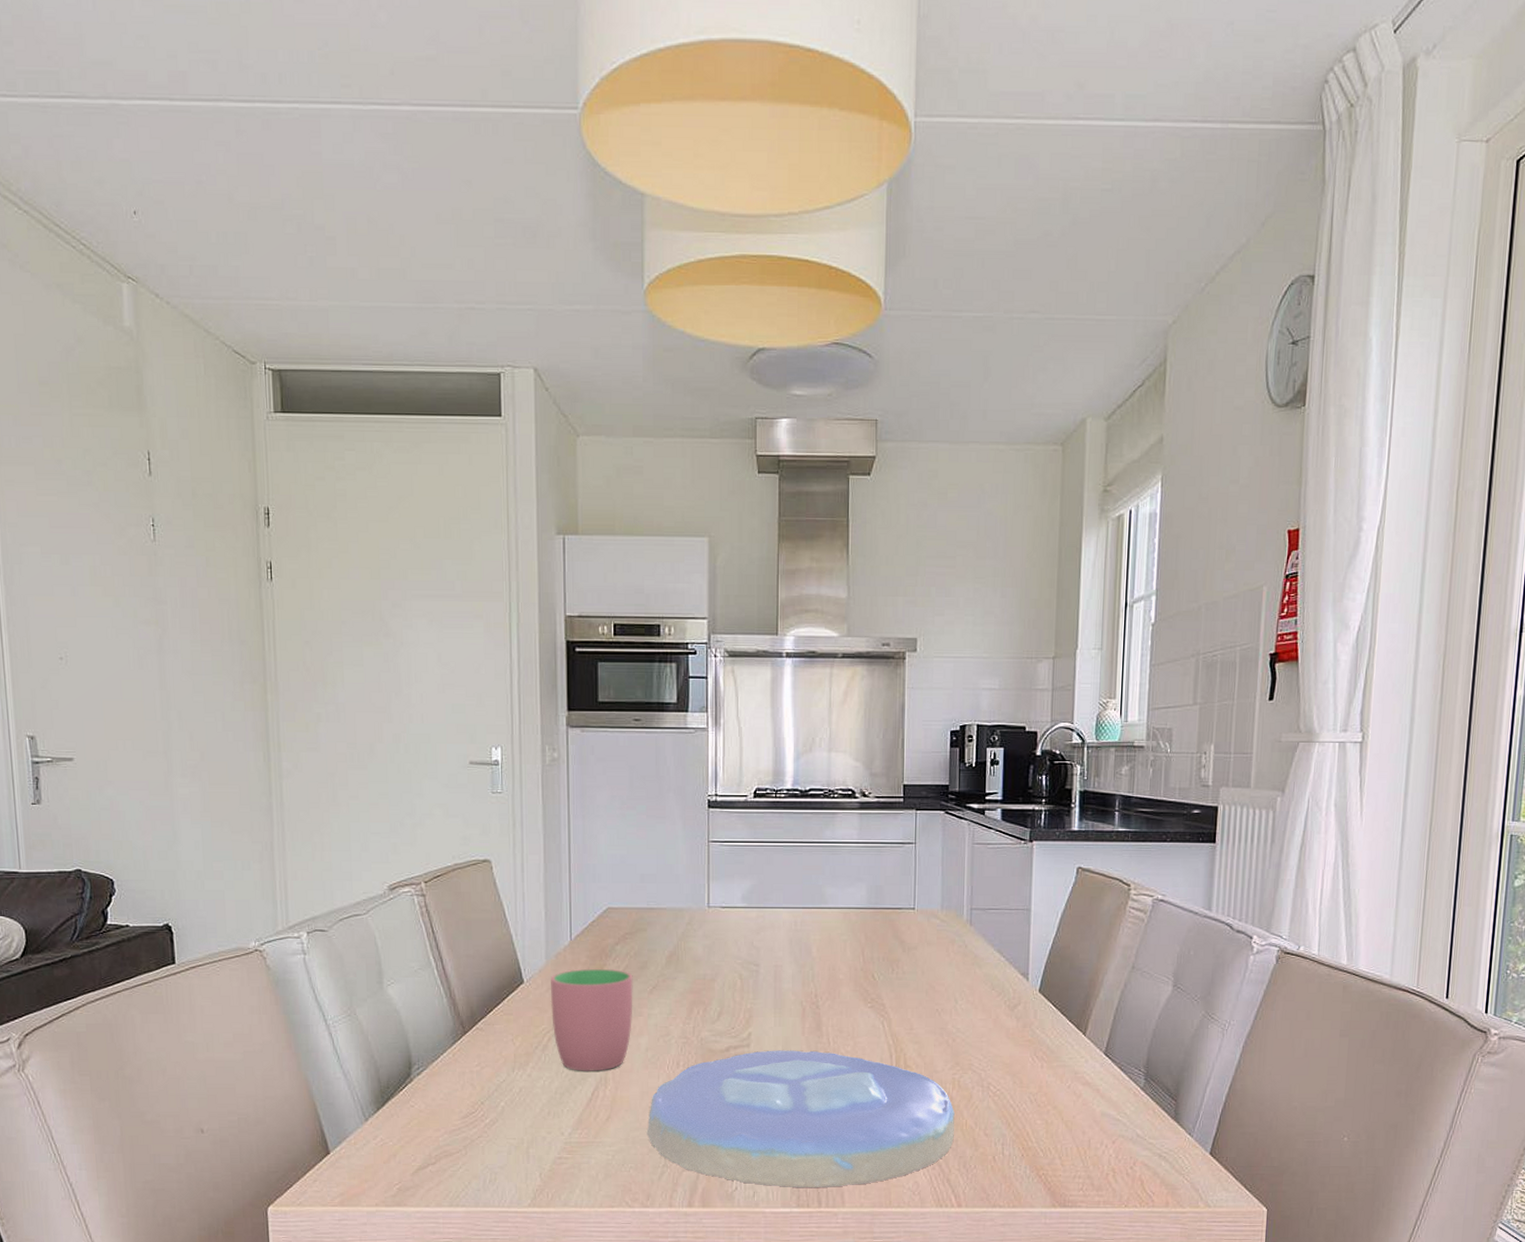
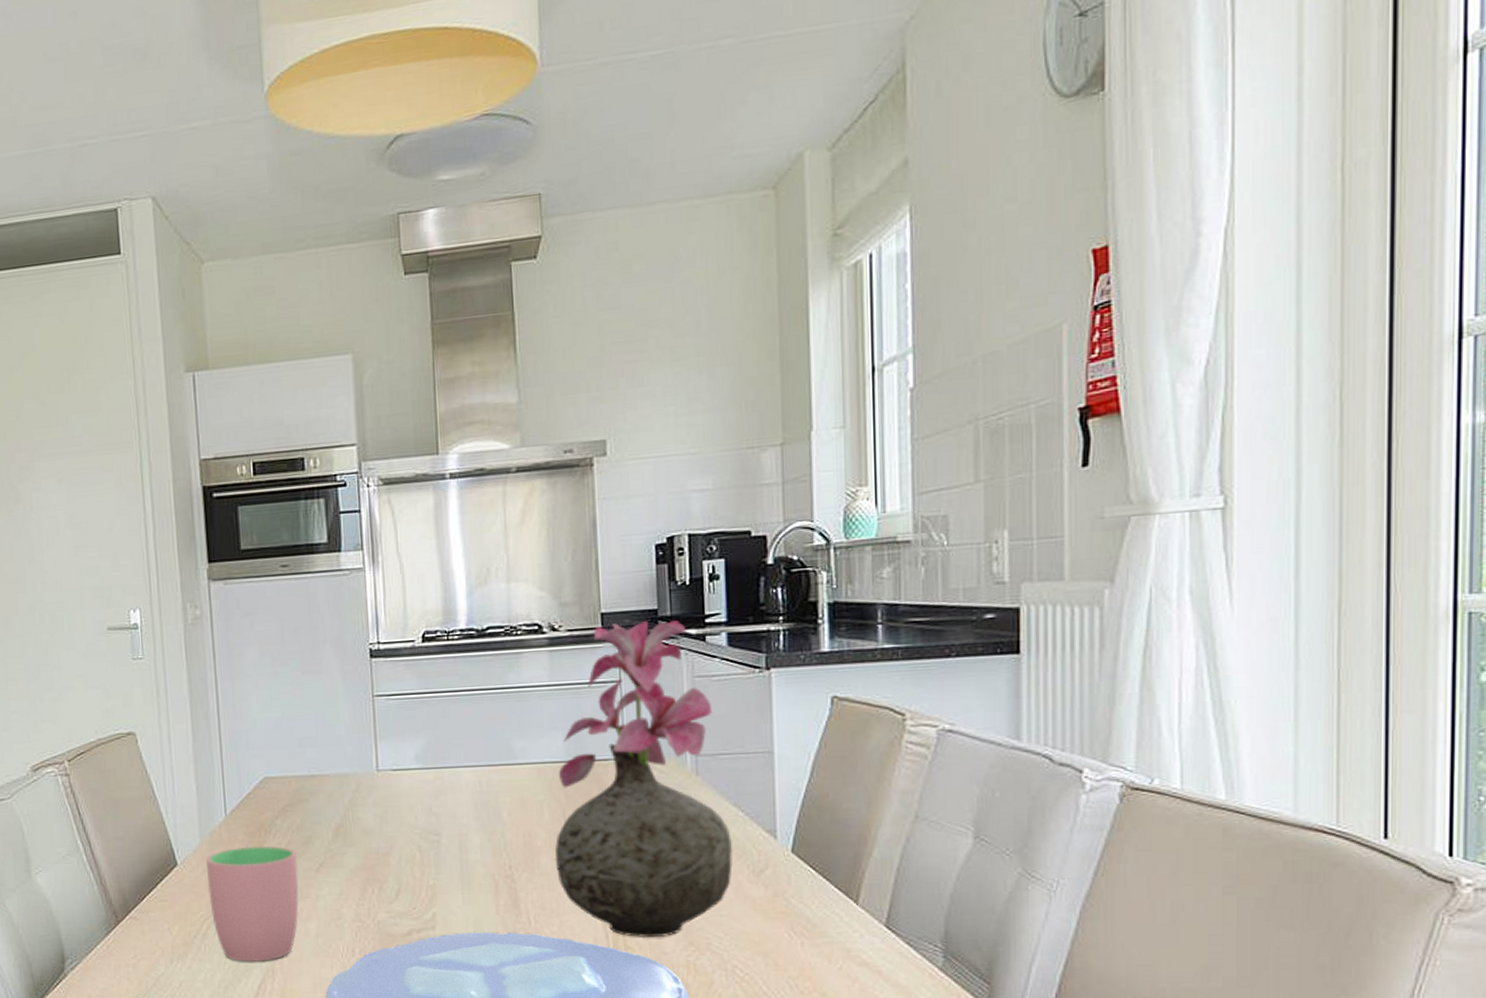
vase: none [853,794,995,1058] -> present [555,621,734,937]

